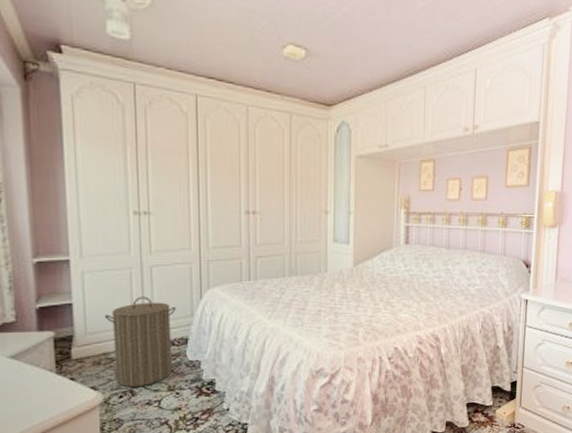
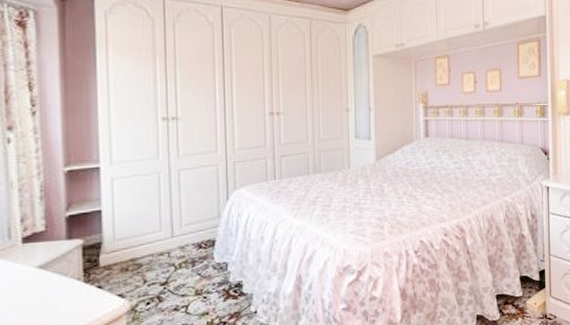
laundry hamper: present [104,296,176,388] -> none [132,200,203,294]

